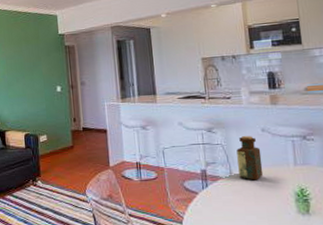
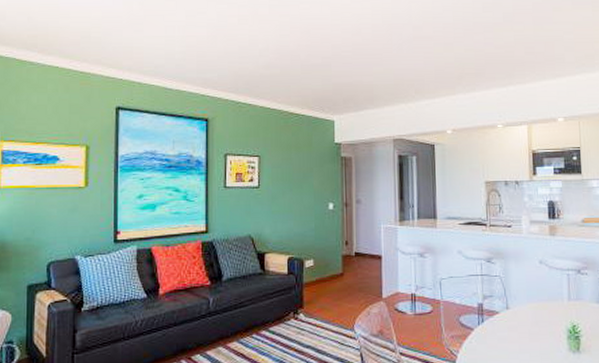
bottle: present [236,136,264,181] -> none [514,268,539,316]

